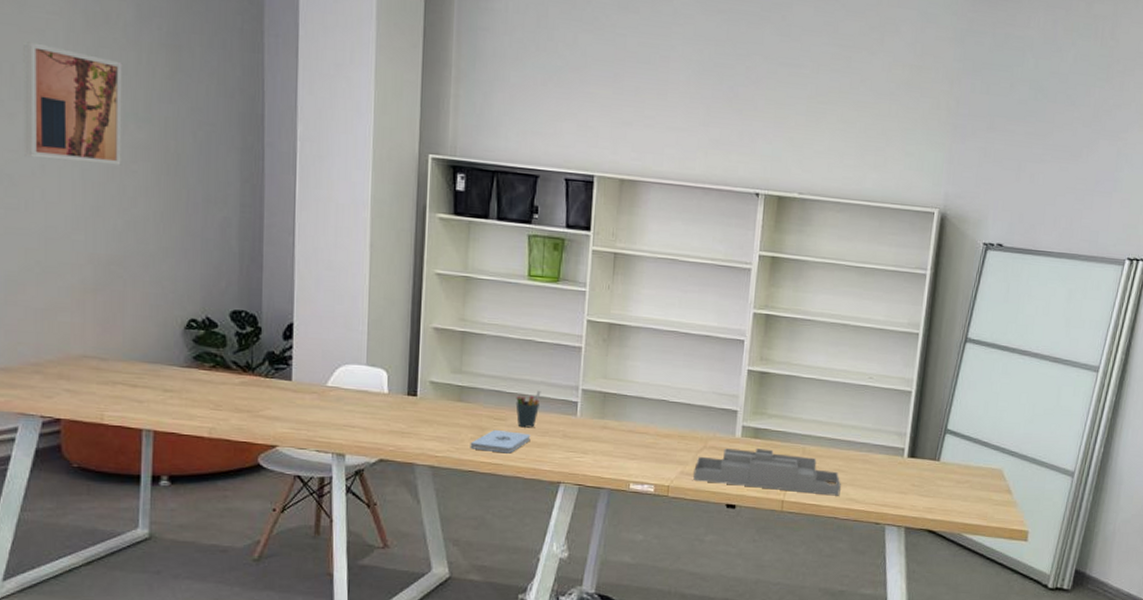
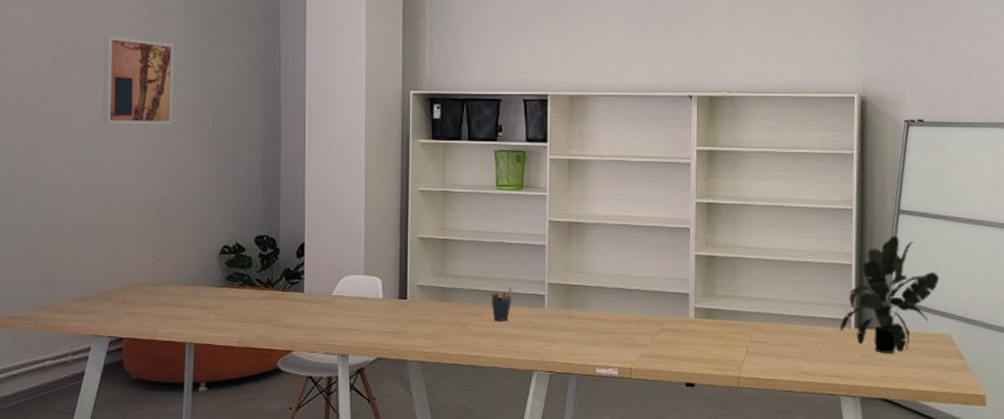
notepad: present [470,429,531,454] -> none [453,324,505,346]
desk organizer: present [693,448,841,496] -> none [653,328,793,370]
potted plant: none [892,364,999,486] -> present [840,236,940,354]

